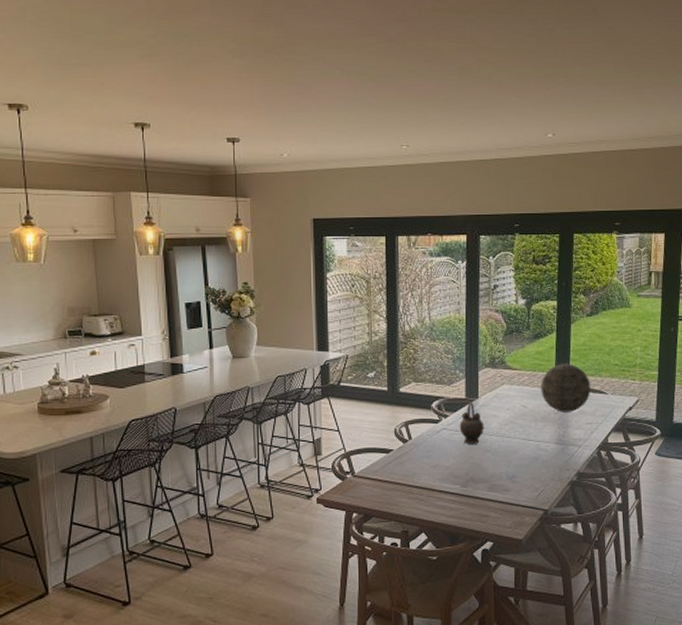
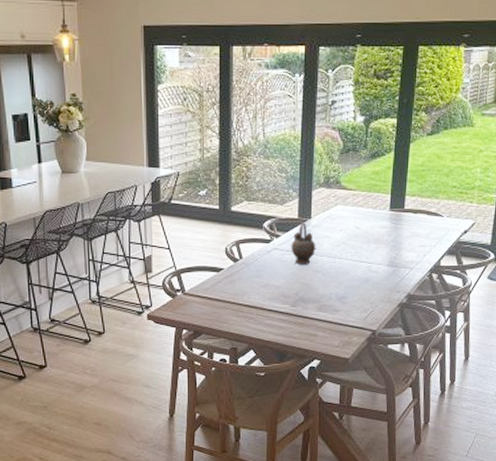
decorative orb: present [541,363,591,412] -> none [375,184,427,234]

